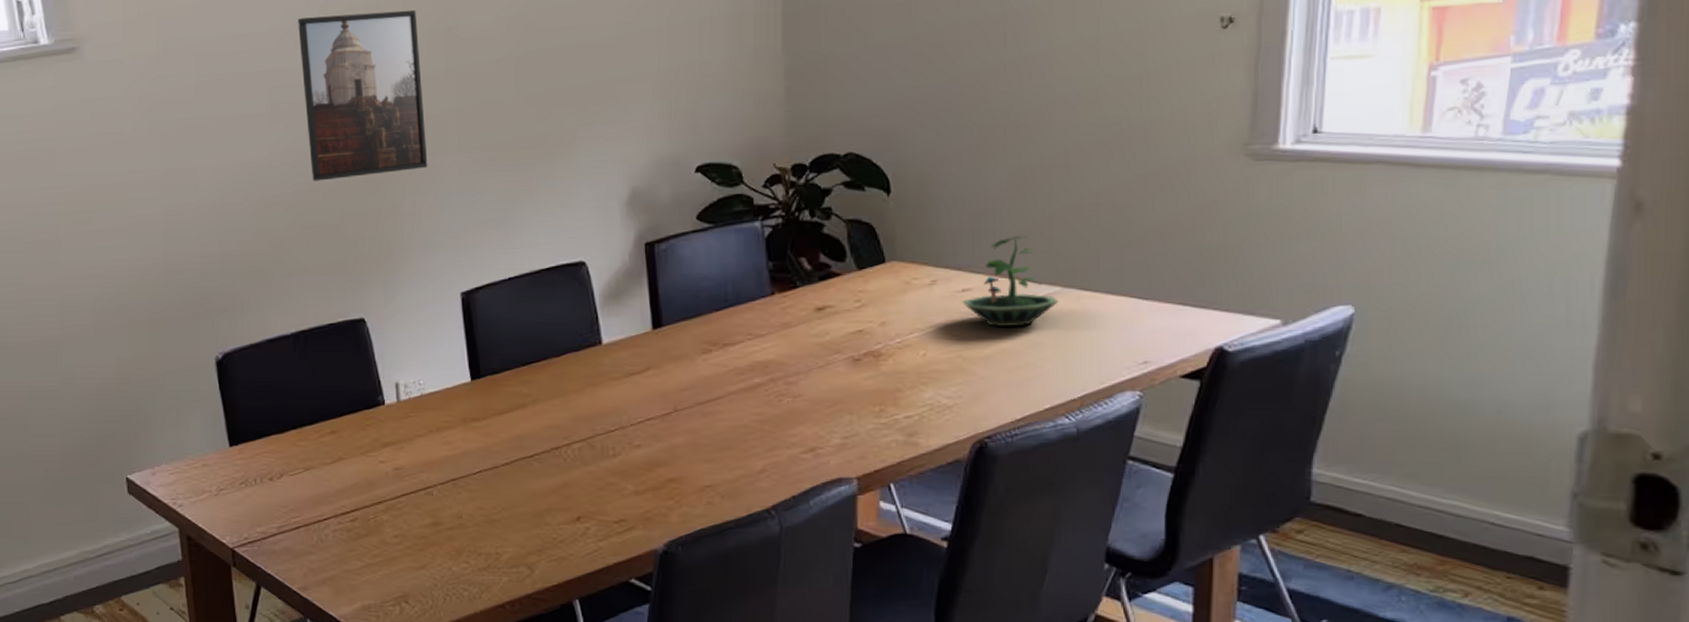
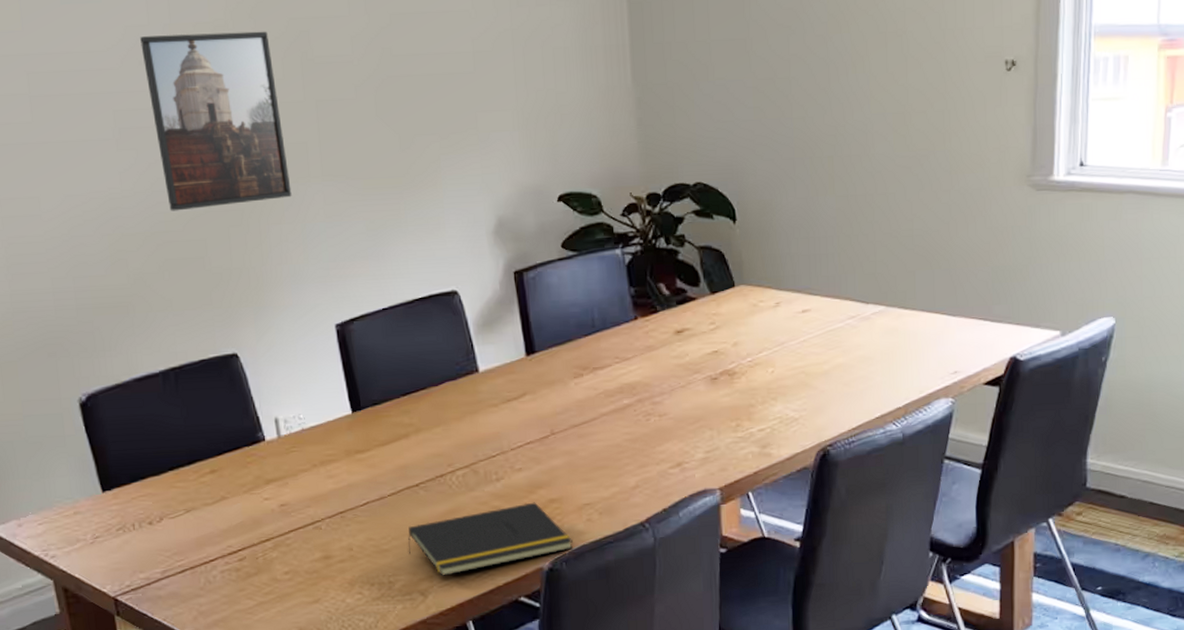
notepad: none [518,481,690,551] -> present [408,502,573,576]
terrarium: present [962,235,1059,327] -> none [802,259,884,345]

